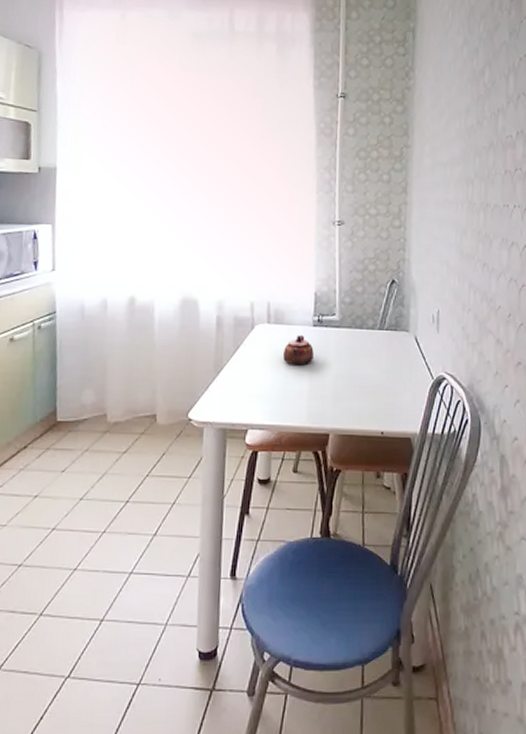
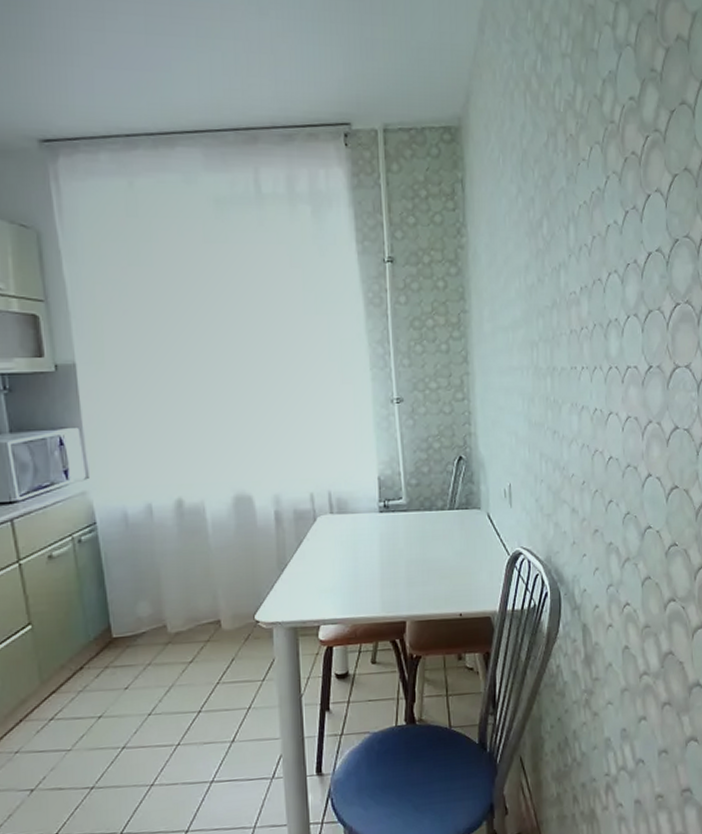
teapot: present [283,335,314,366] -> none [350,523,382,555]

